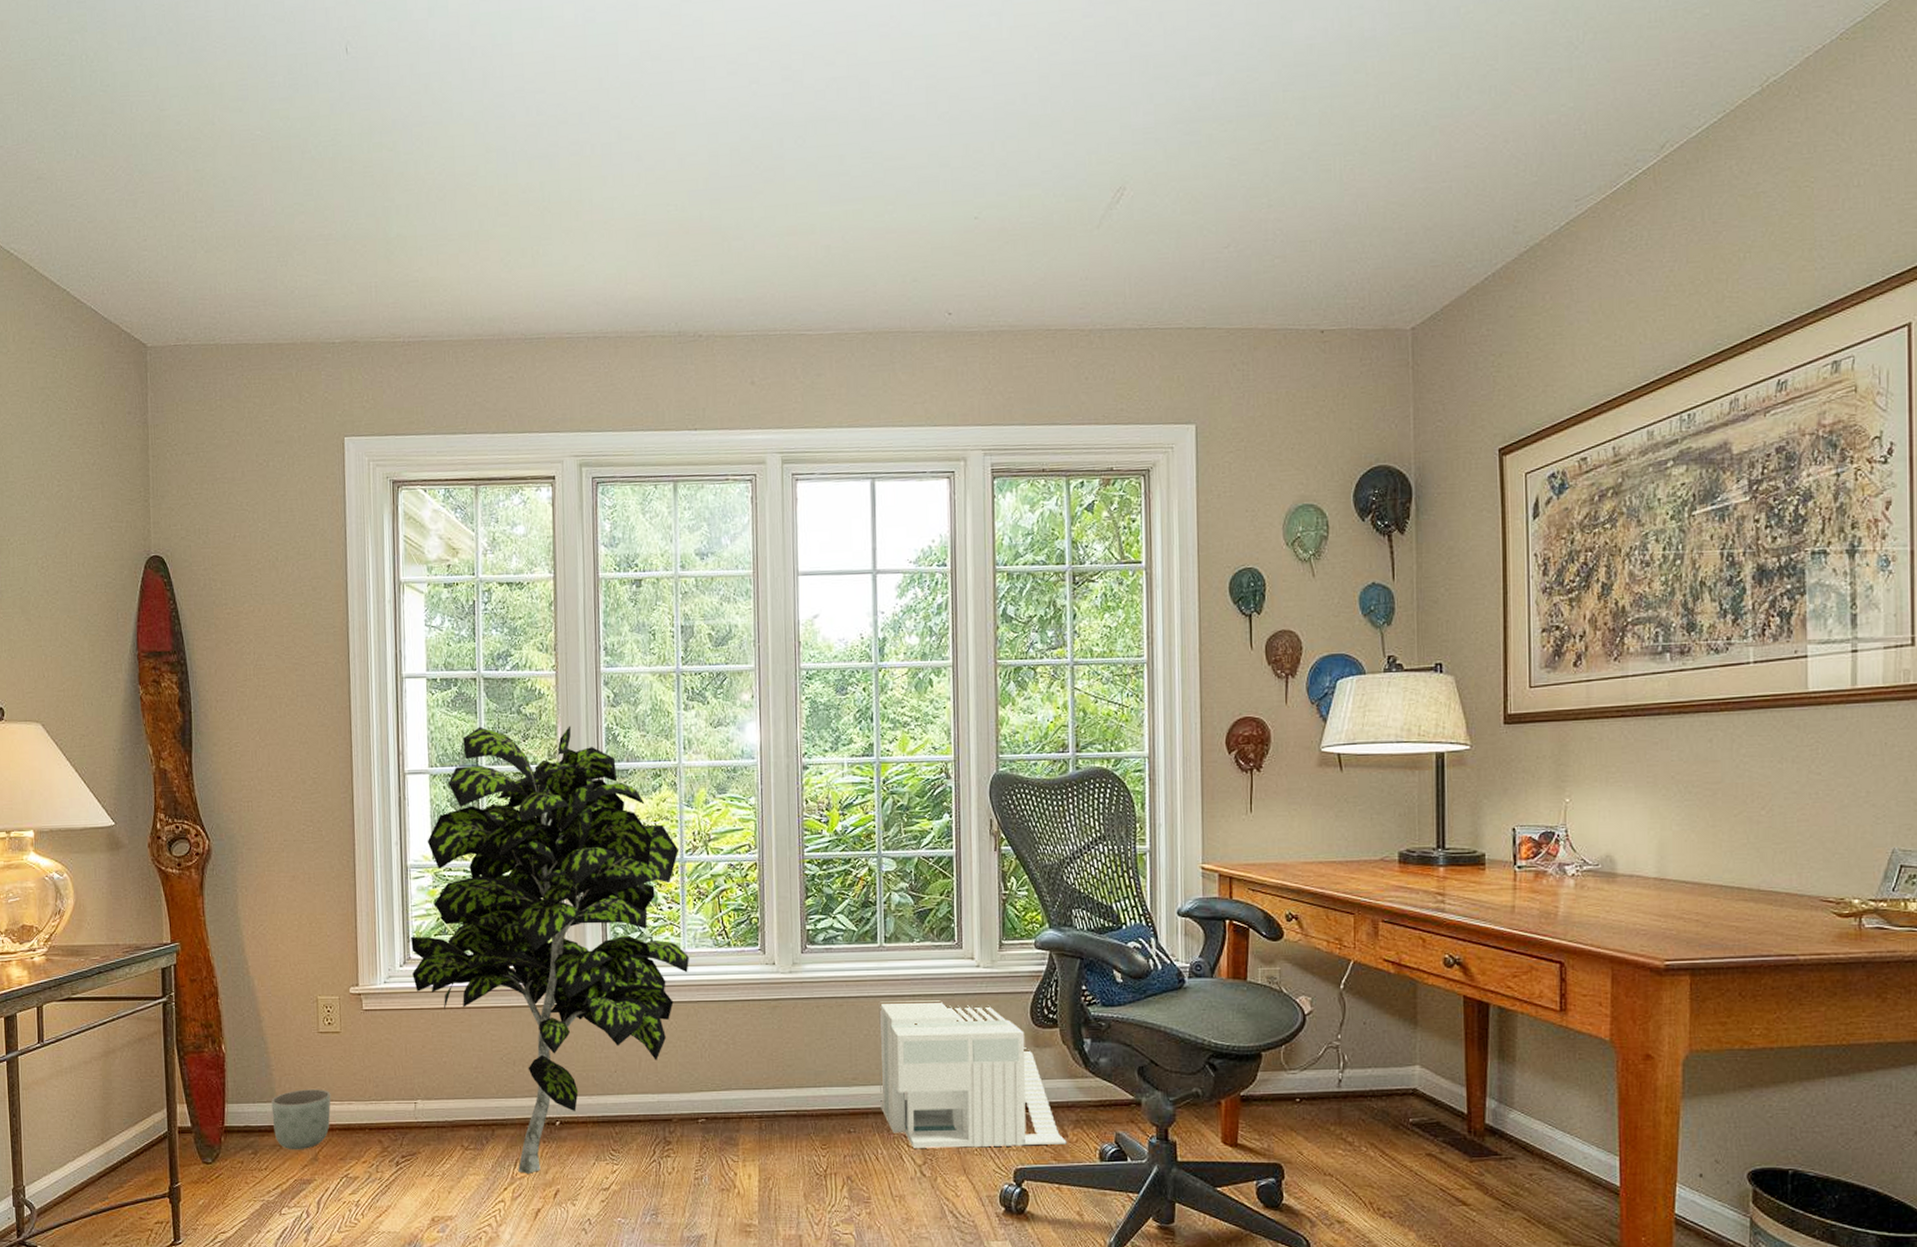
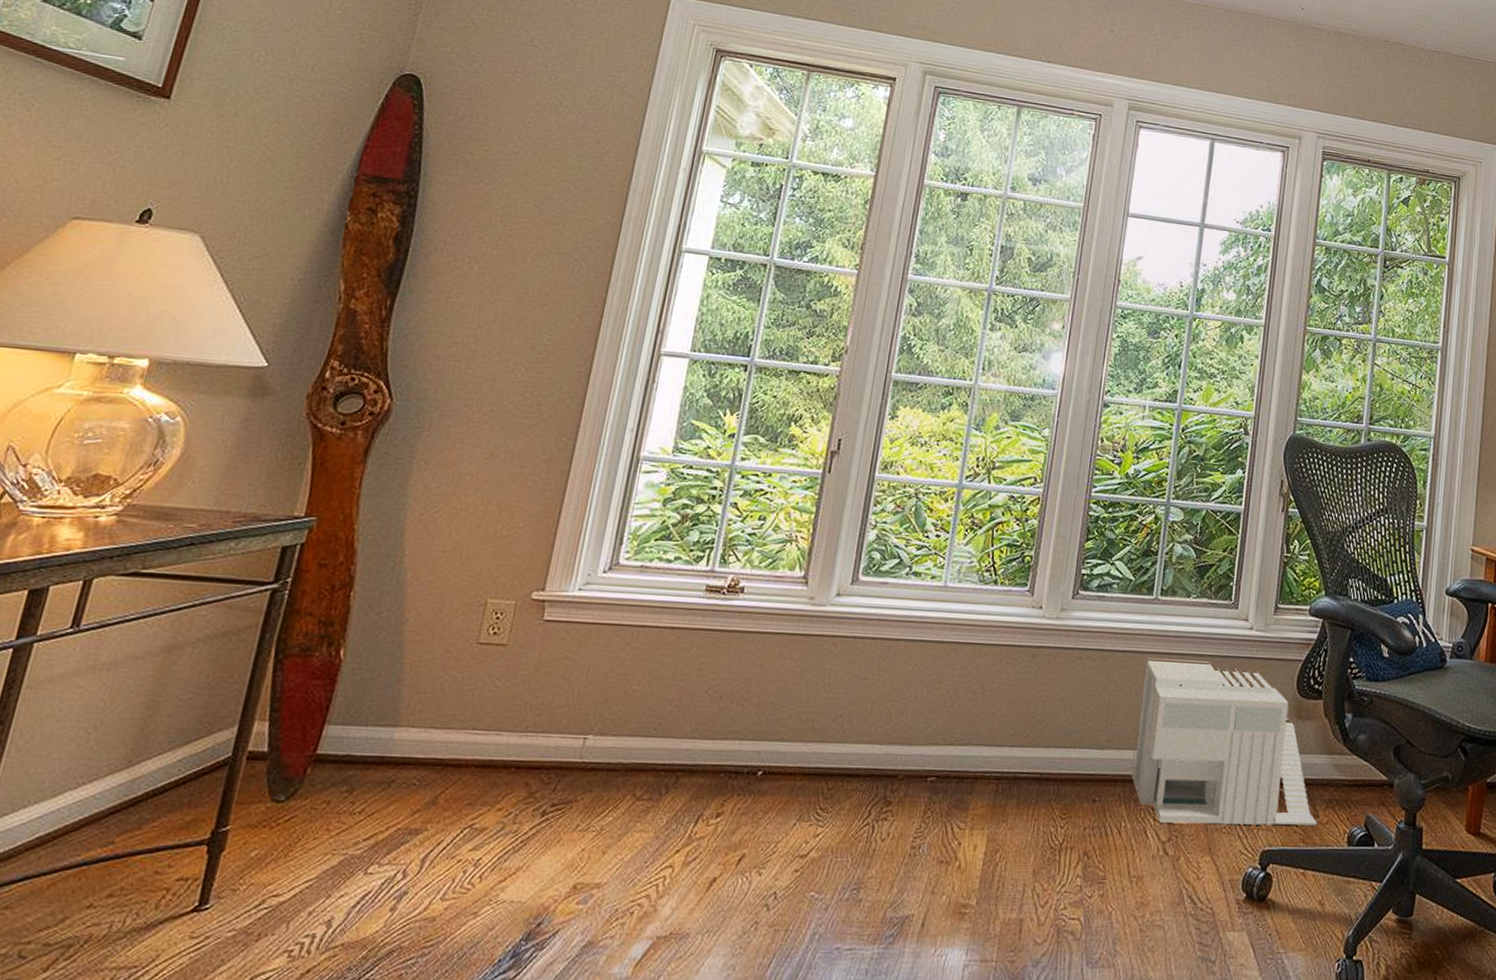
planter: present [271,1089,331,1150] -> none [384,712,476,790]
indoor plant: present [411,725,689,1174] -> none [616,316,959,833]

